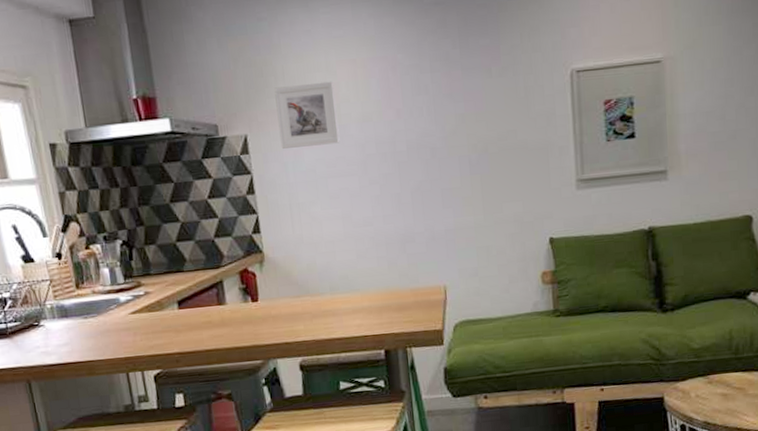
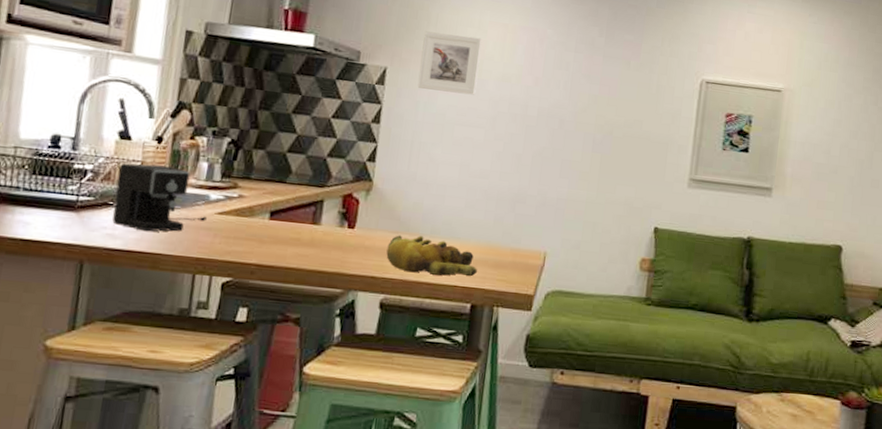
coffee maker: none [32,279,123,344] -> present [112,163,207,232]
banana bunch: none [293,295,384,332] -> present [386,235,478,276]

